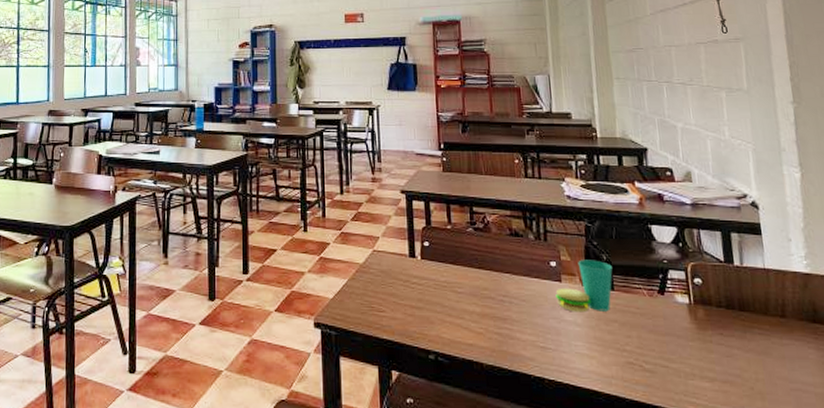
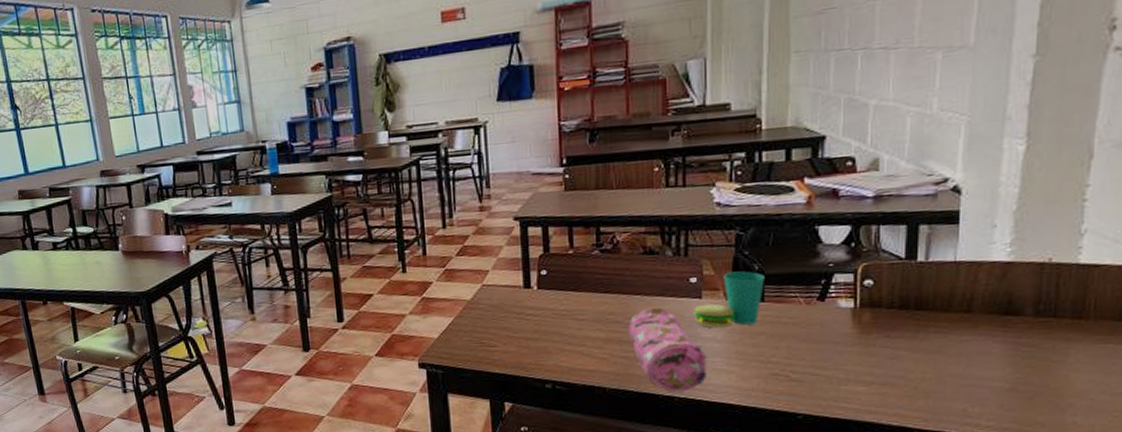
pencil case: none [500,287,571,374] -> present [628,307,708,392]

